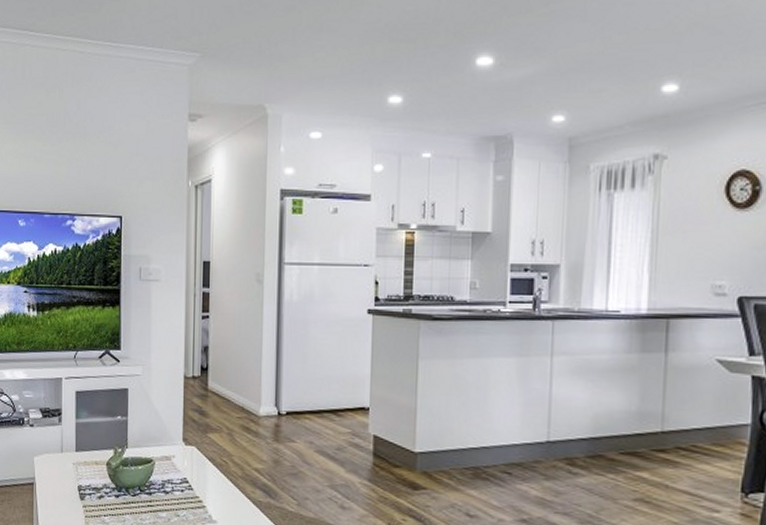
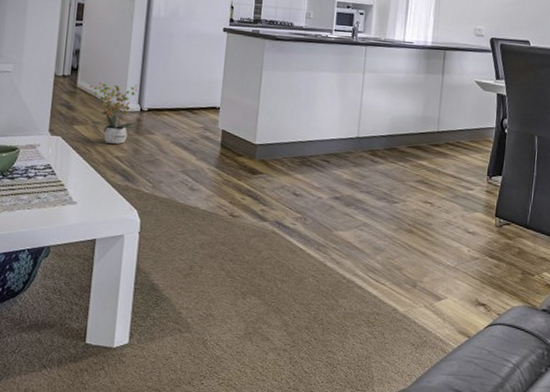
potted plant: none [221,382,277,455] -> present [89,82,139,145]

